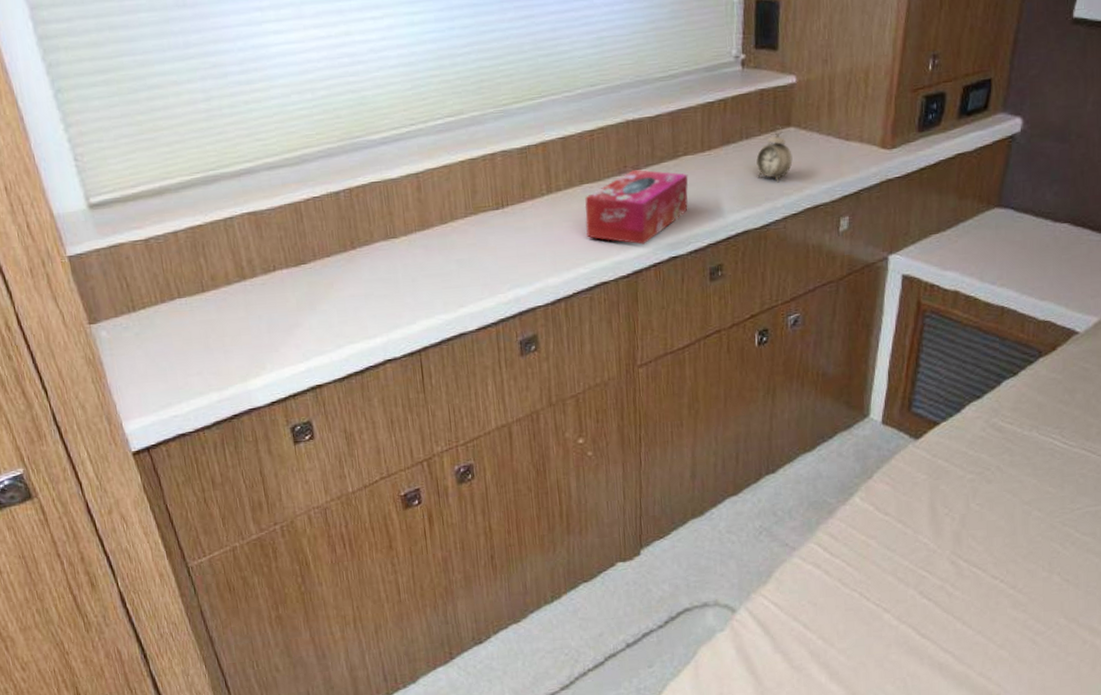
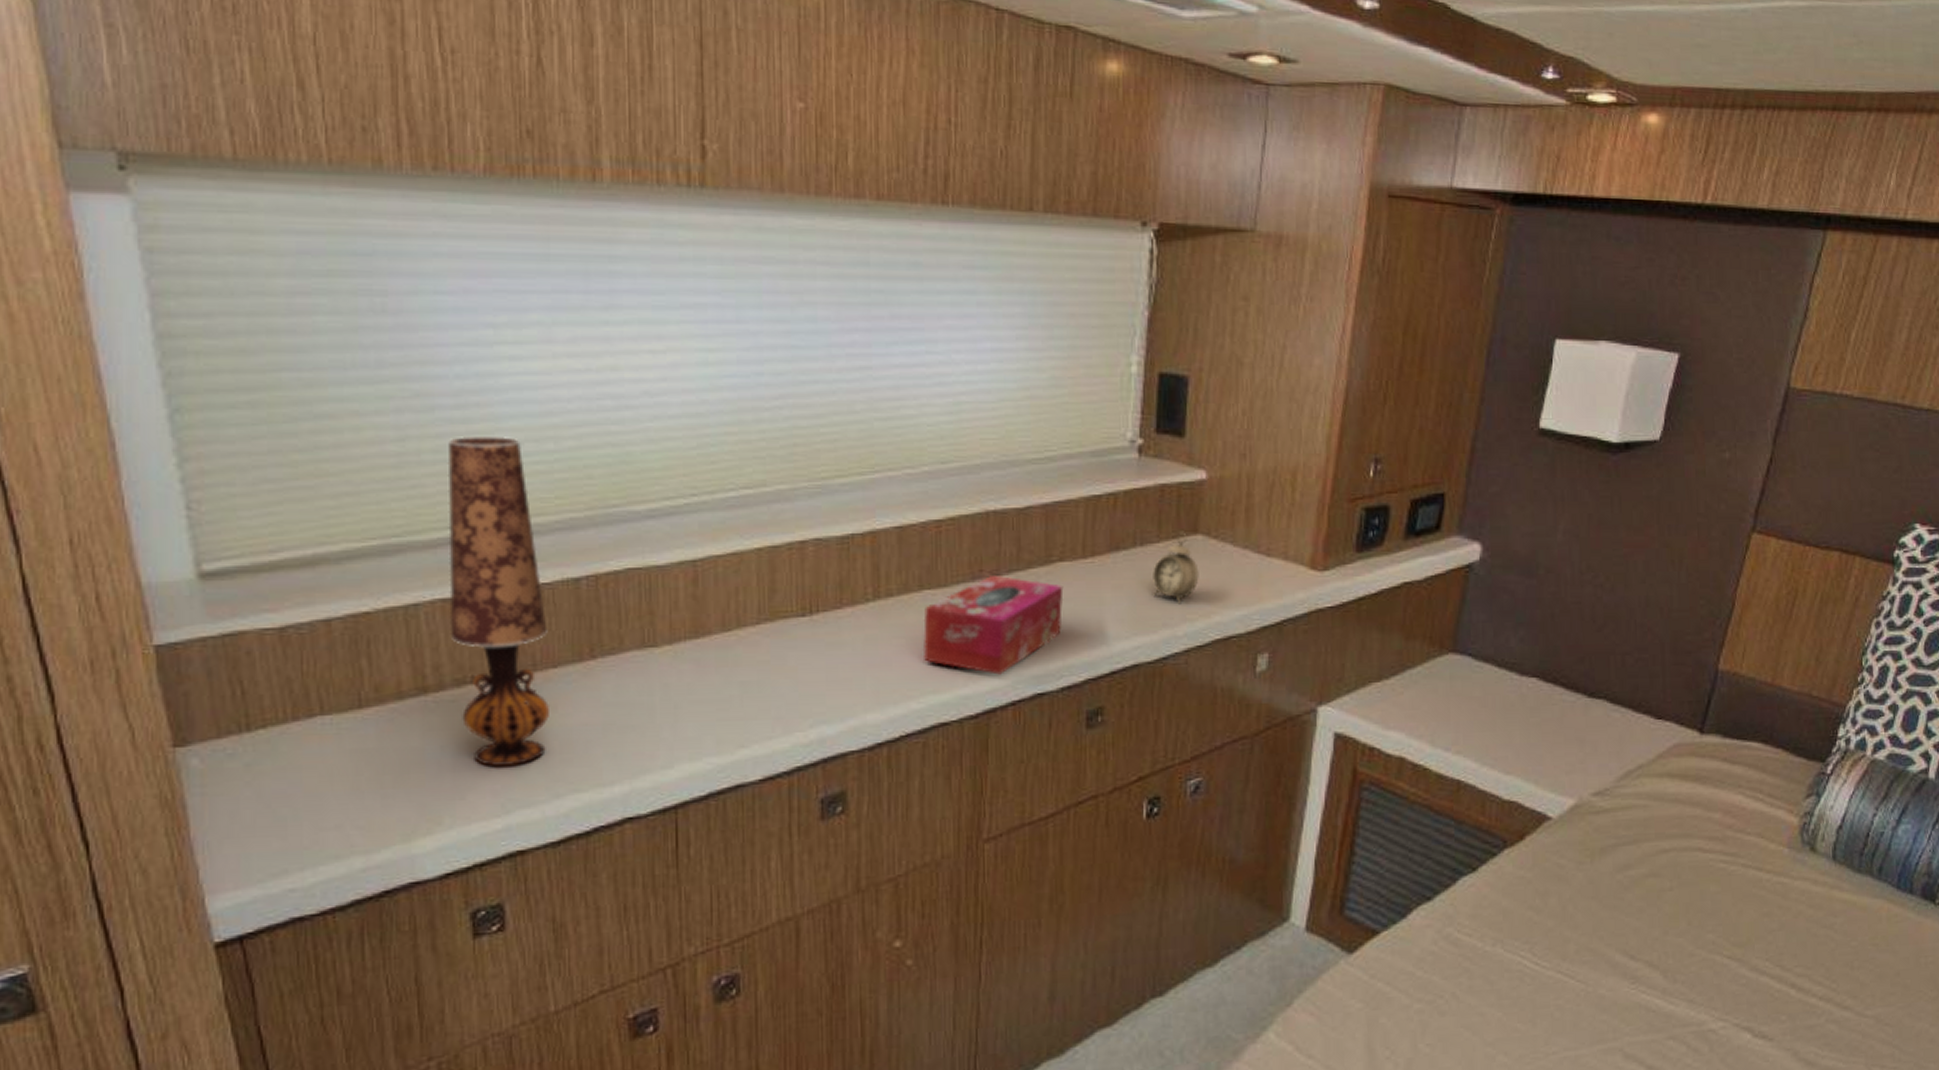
table lamp: none [239,91,328,328] -> present [447,435,549,766]

